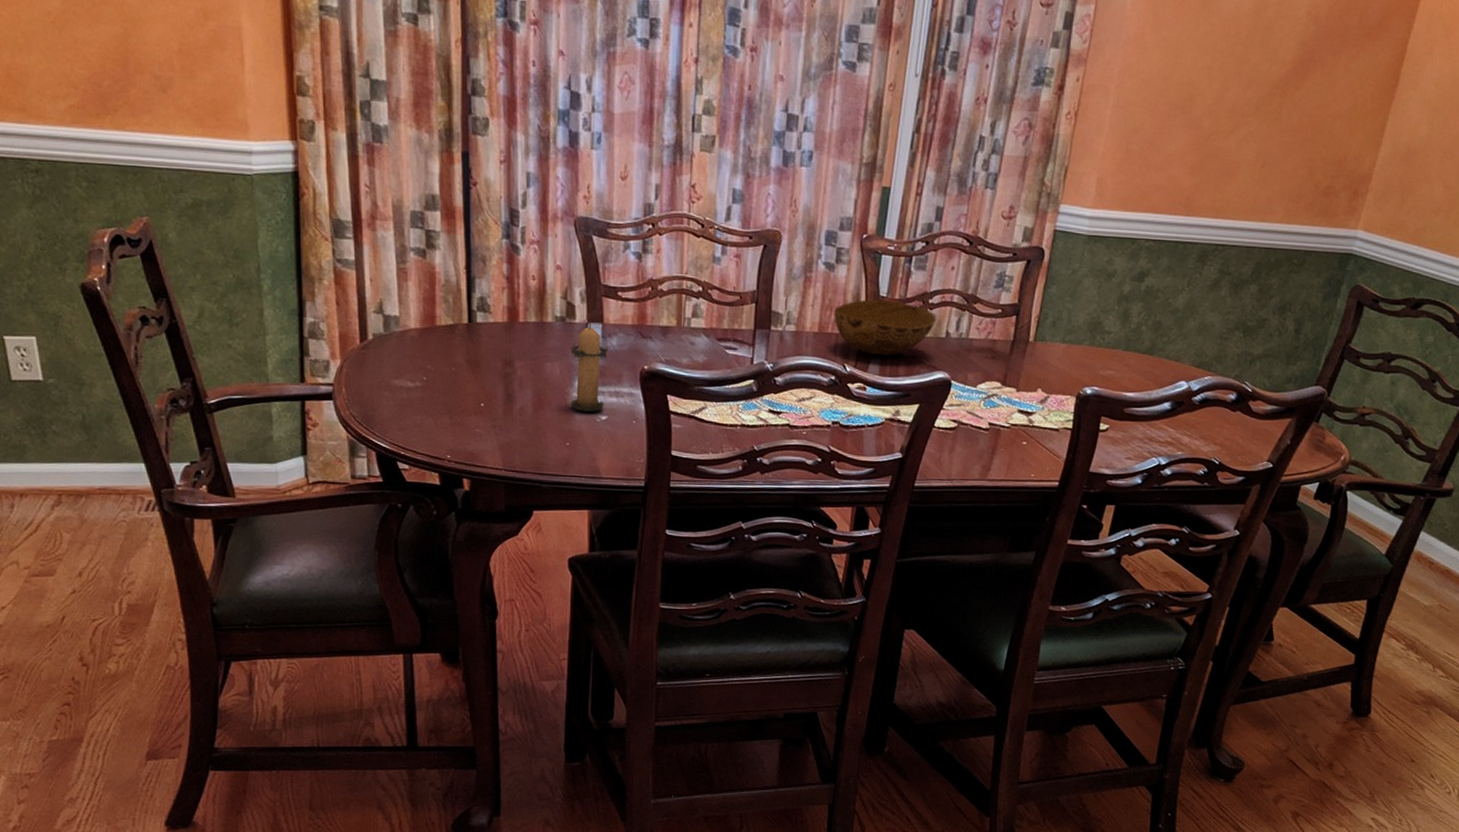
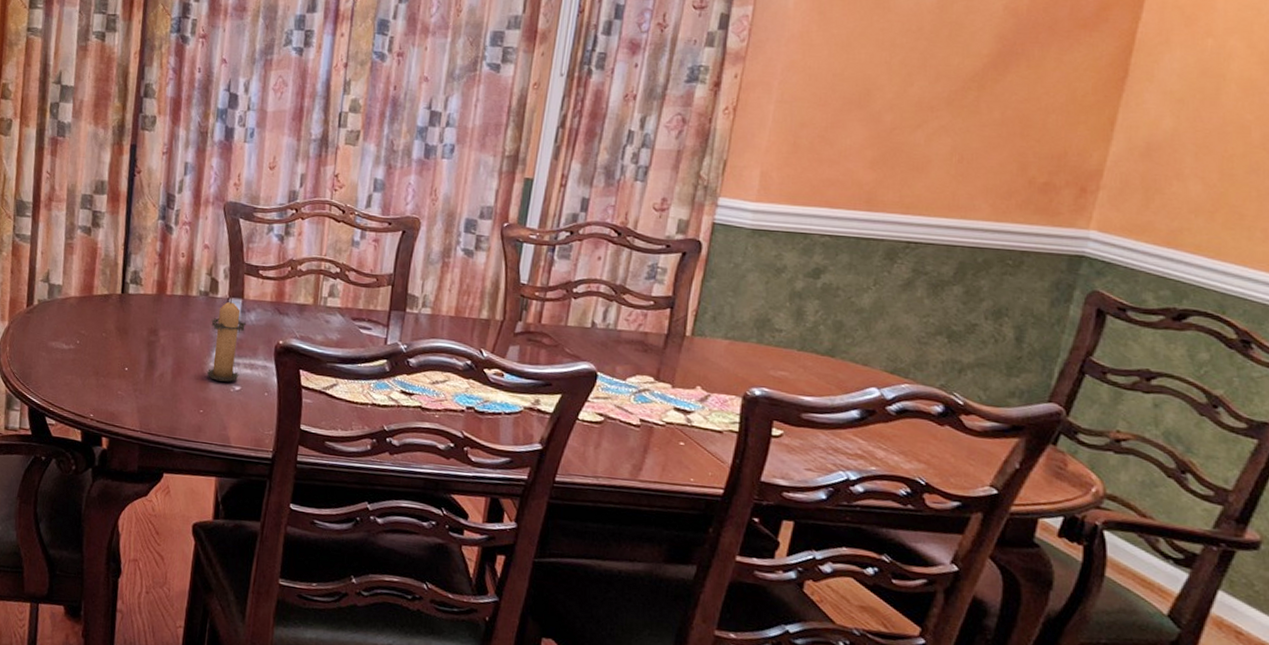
bowl: present [834,299,937,356] -> none [471,286,582,343]

